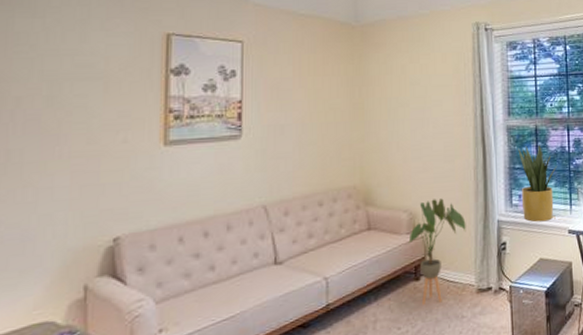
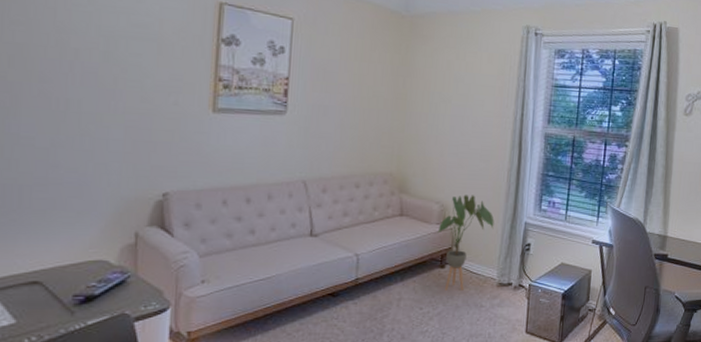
planter: present [518,145,557,223] -> none [550,155,589,229]

